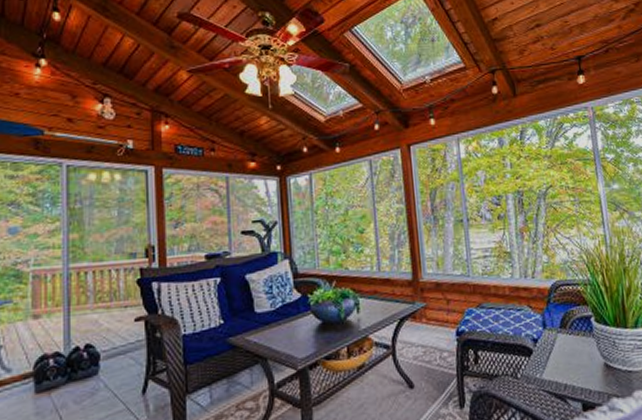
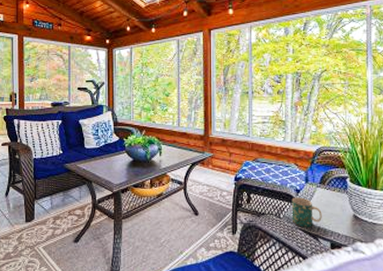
mug: none [529,348,568,387] -> present [291,197,322,227]

